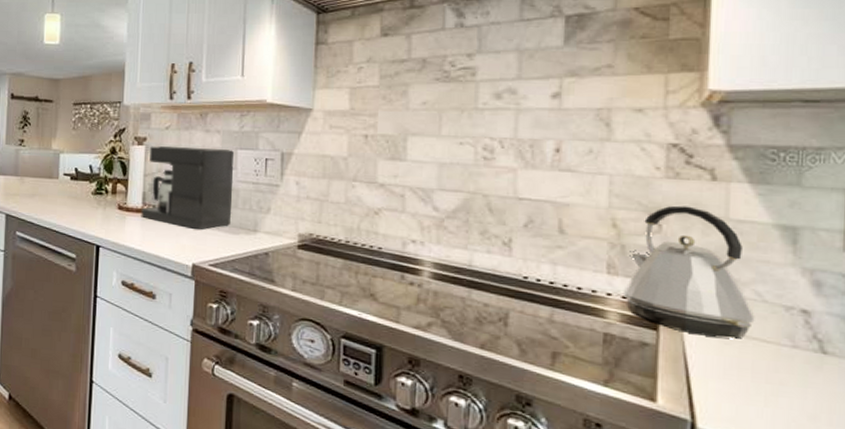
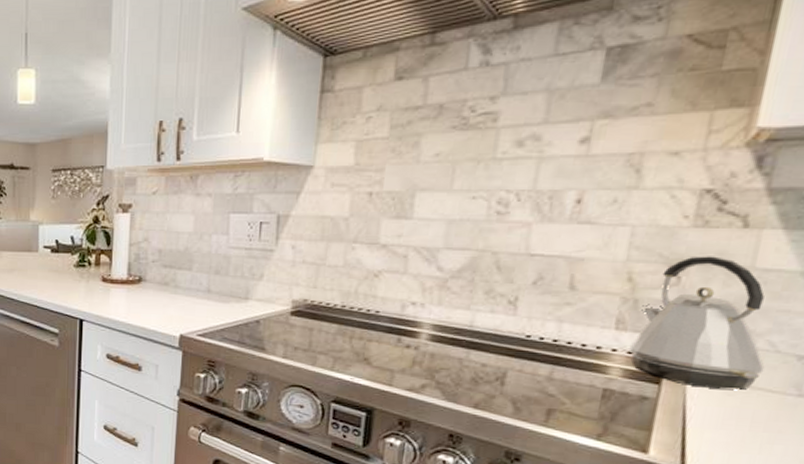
coffee maker: present [141,146,234,229] -> none [126,212,226,299]

